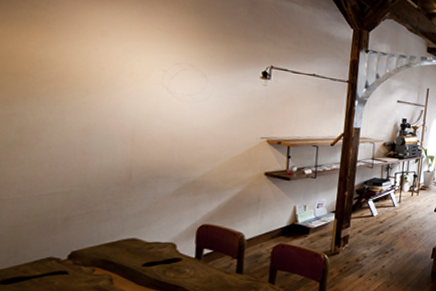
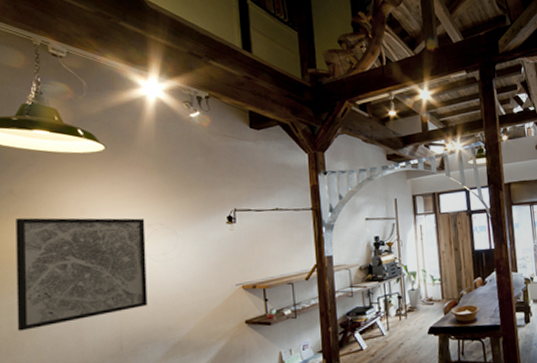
wall art: none [10,26,174,144] -> present [16,217,148,331]

